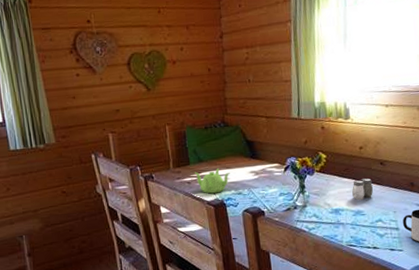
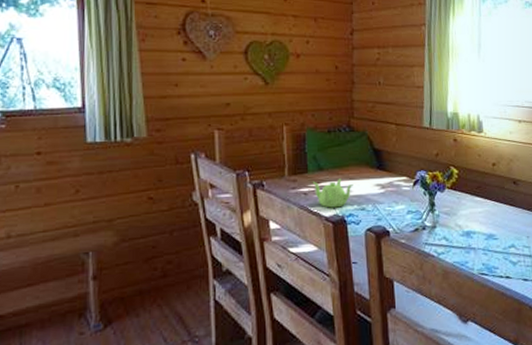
salt and pepper shaker: present [352,178,373,201] -> none [484,198,506,223]

